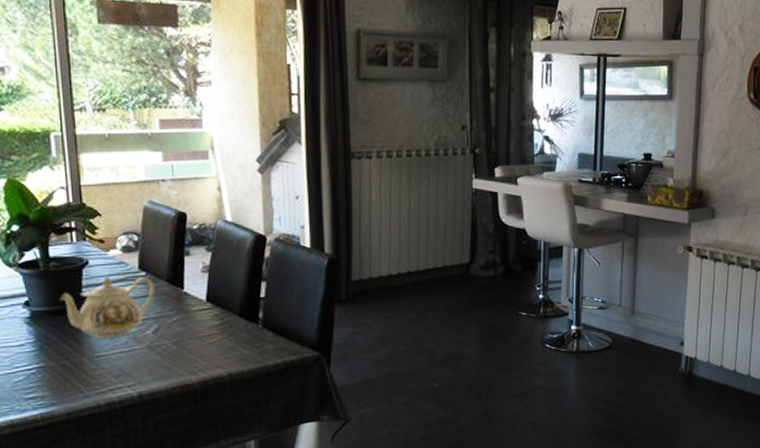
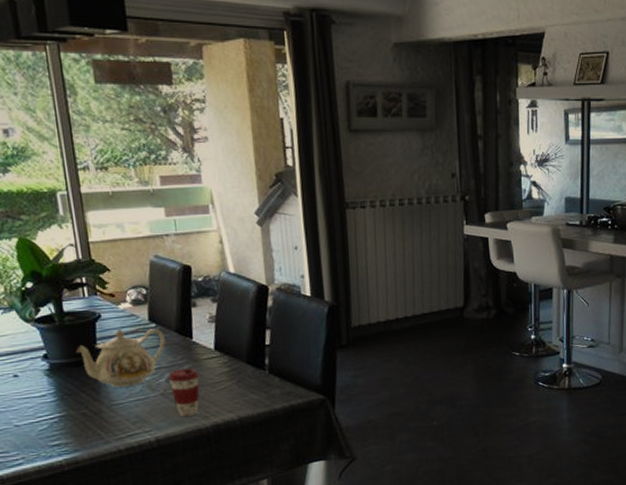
coffee cup: none [155,320,189,372] -> present [168,369,200,417]

